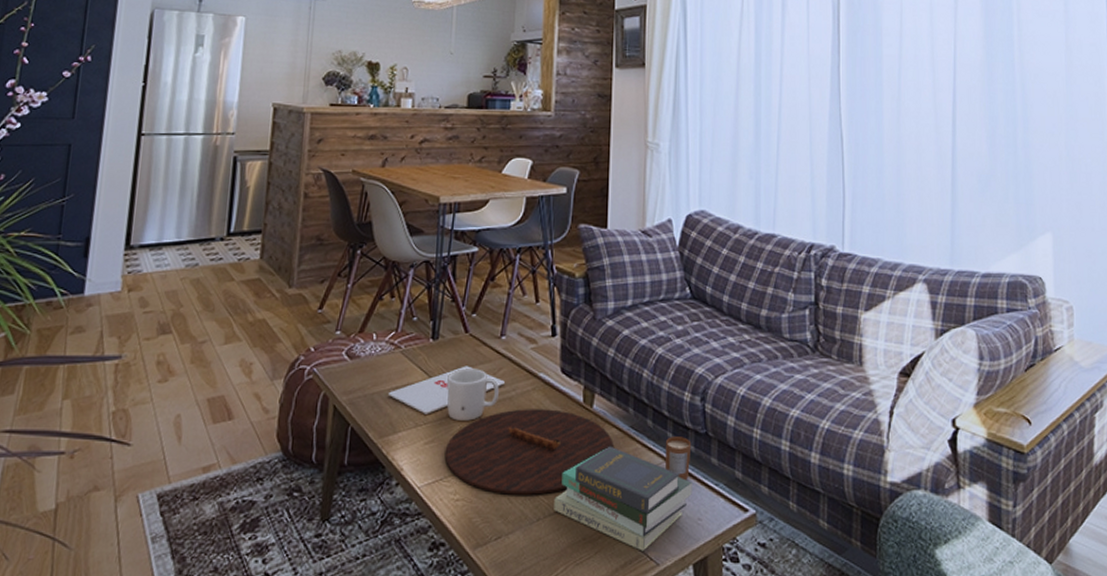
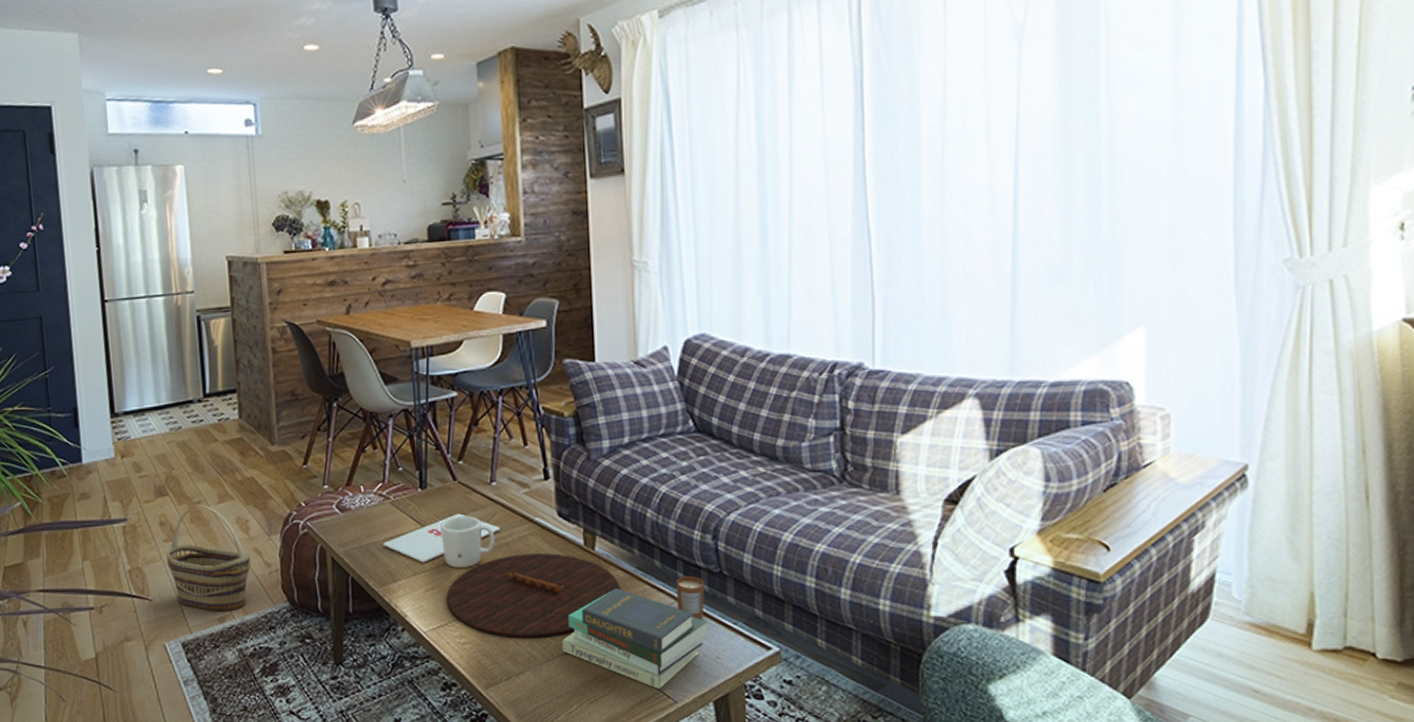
basket: none [157,345,248,460] -> present [166,505,250,612]

